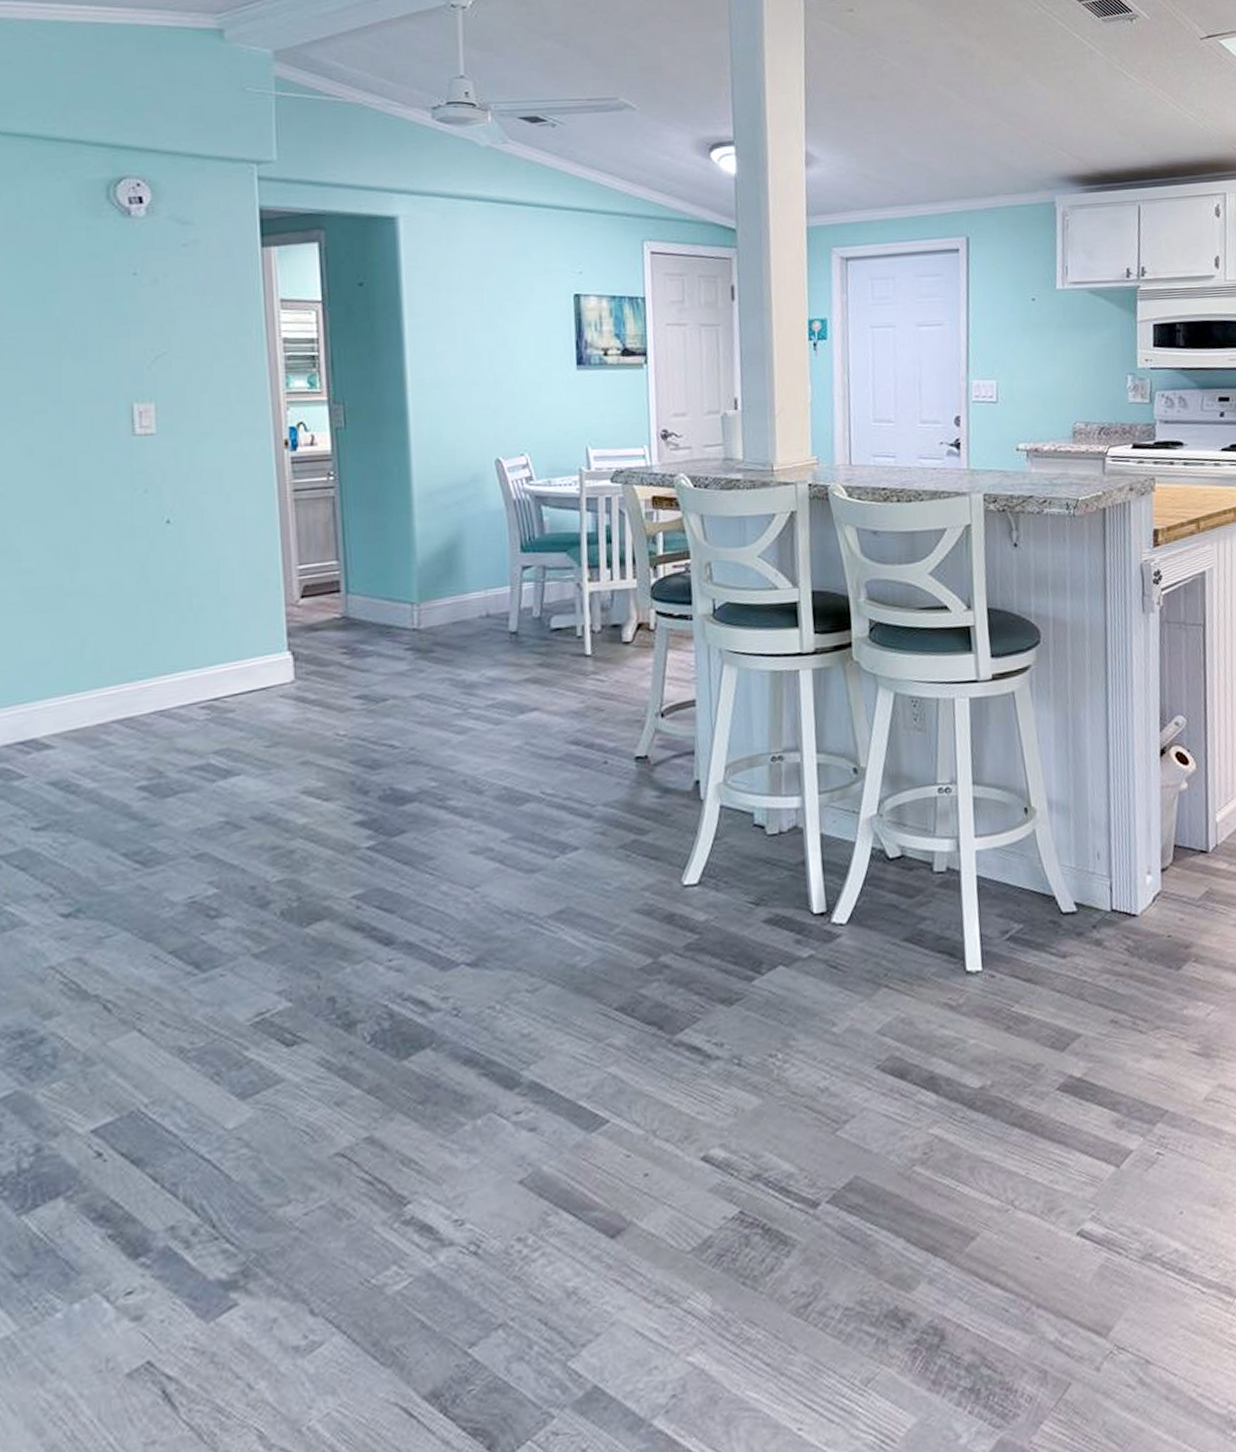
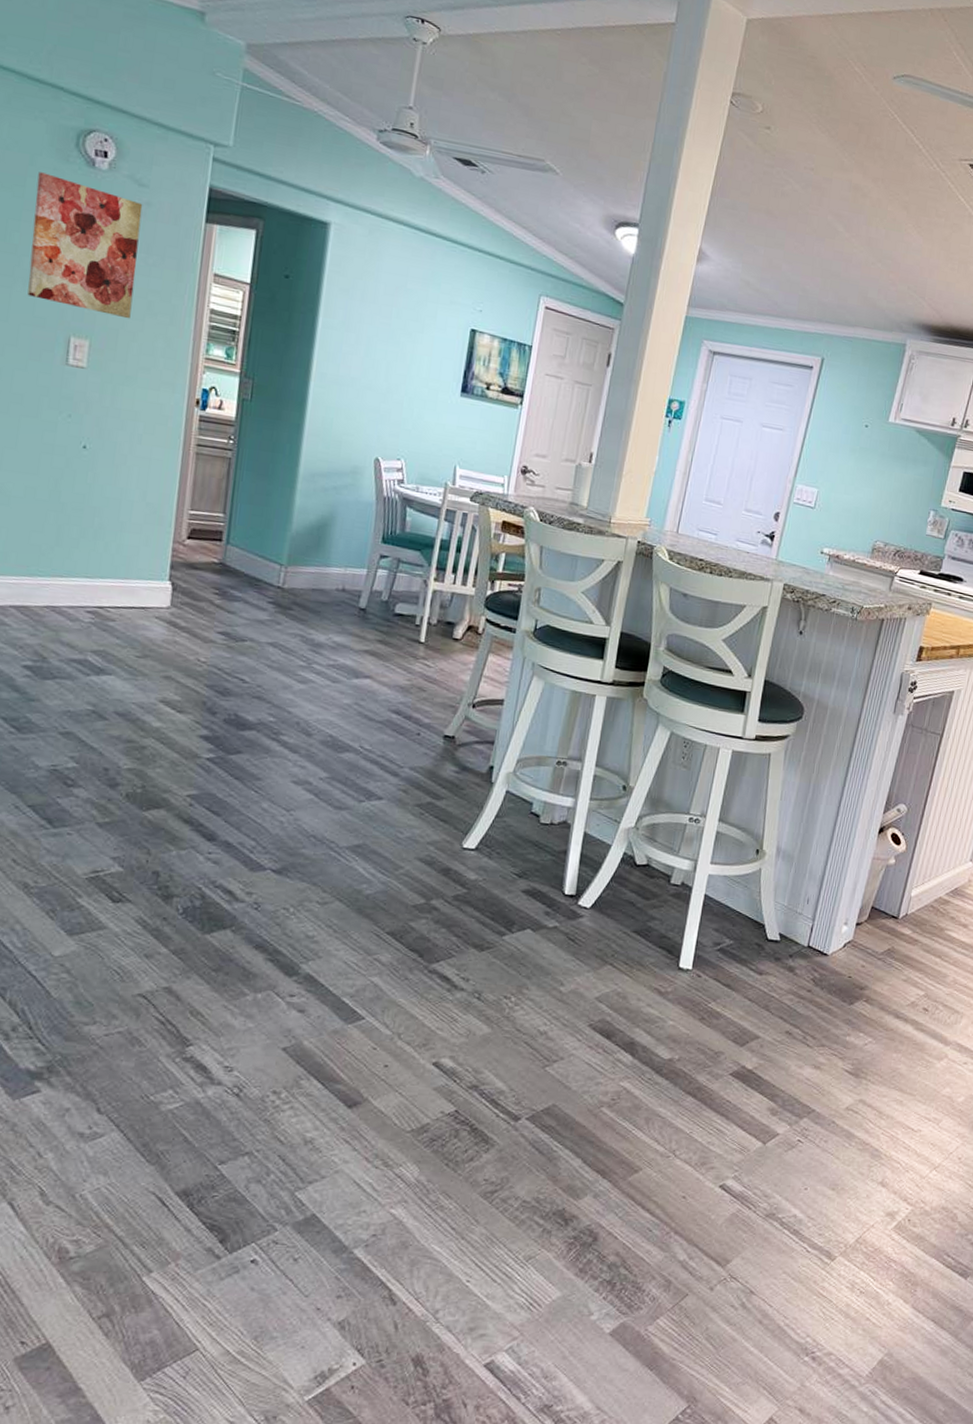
wall art: none [70,234,196,371] -> present [27,172,143,319]

